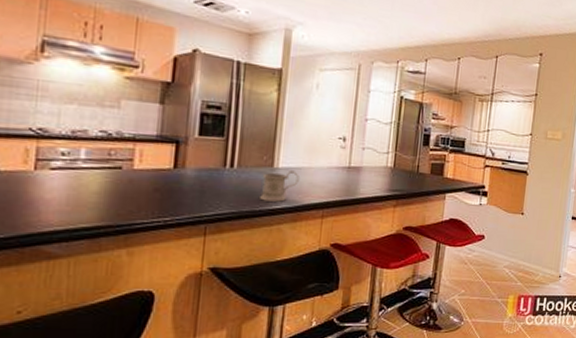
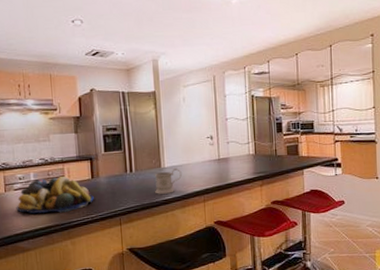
fruit bowl: none [48,157,173,210] -> present [16,176,94,214]

